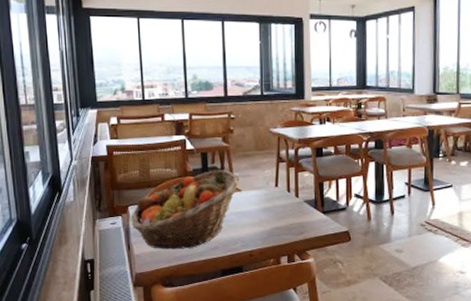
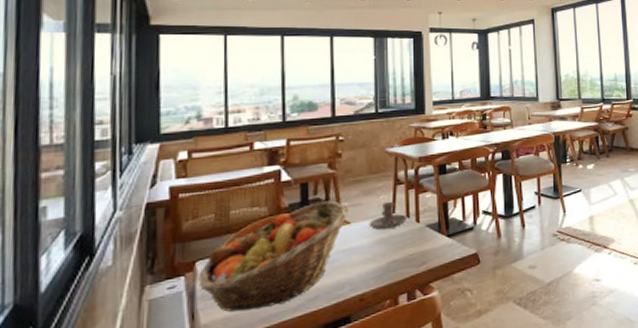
candle holder: none [256,176,289,200] -> present [369,201,408,230]

